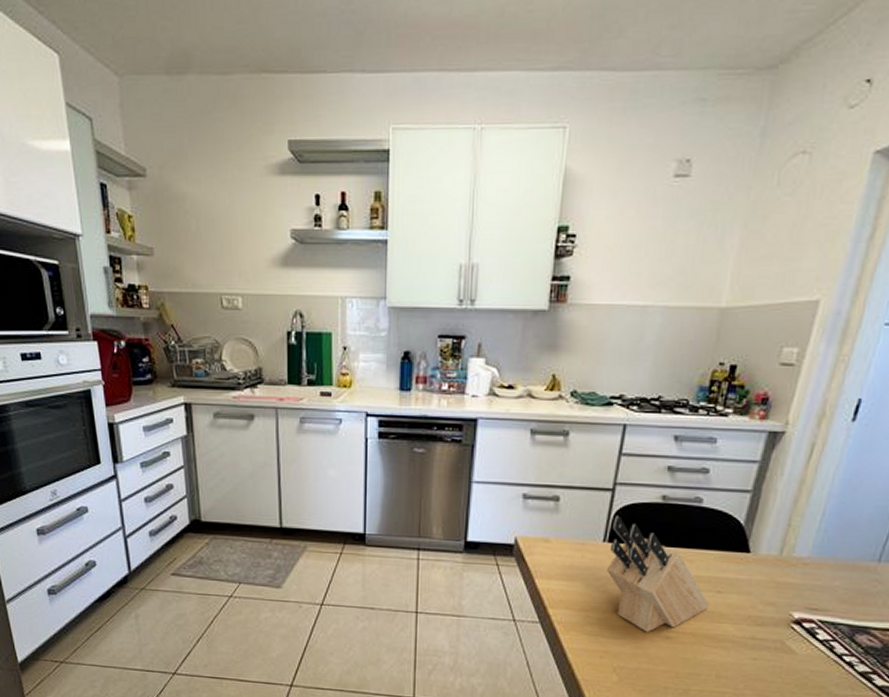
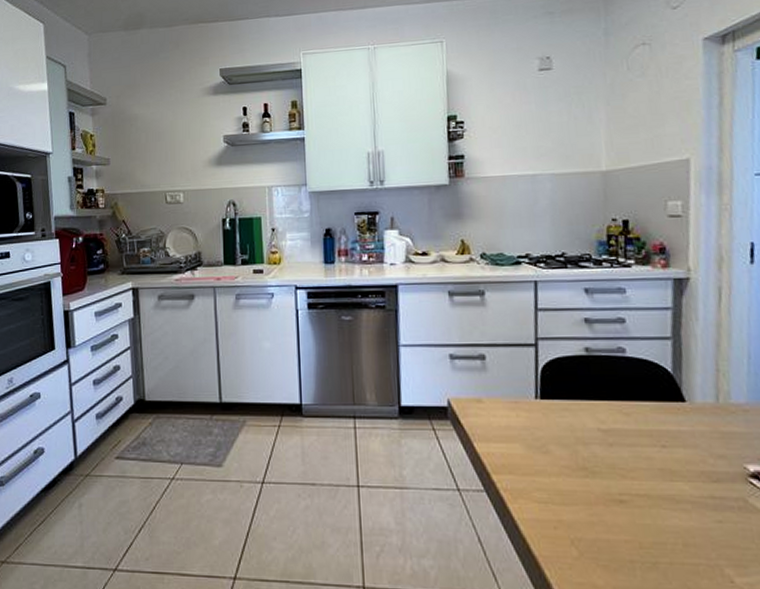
knife block: present [606,515,709,633] -> none [540,371,657,496]

